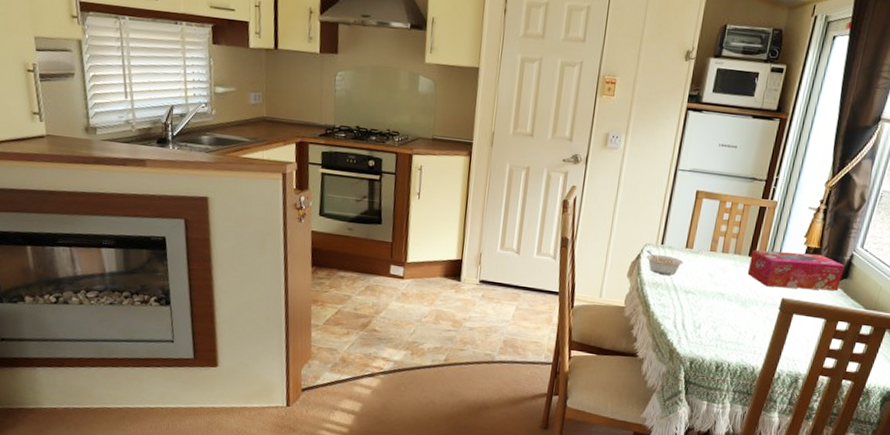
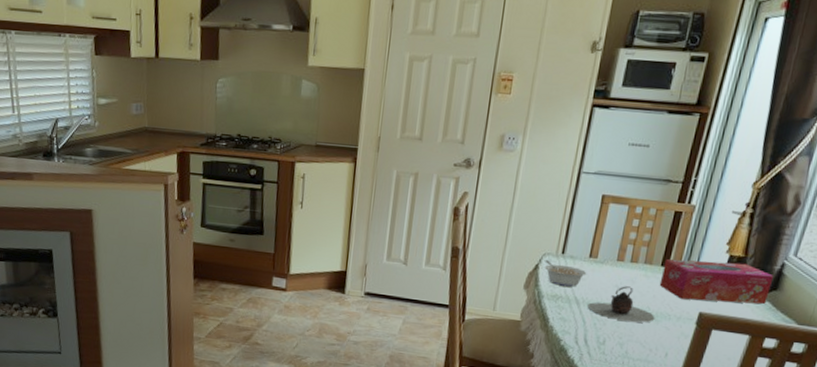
teapot: none [684,274,744,308] -> present [587,286,655,323]

